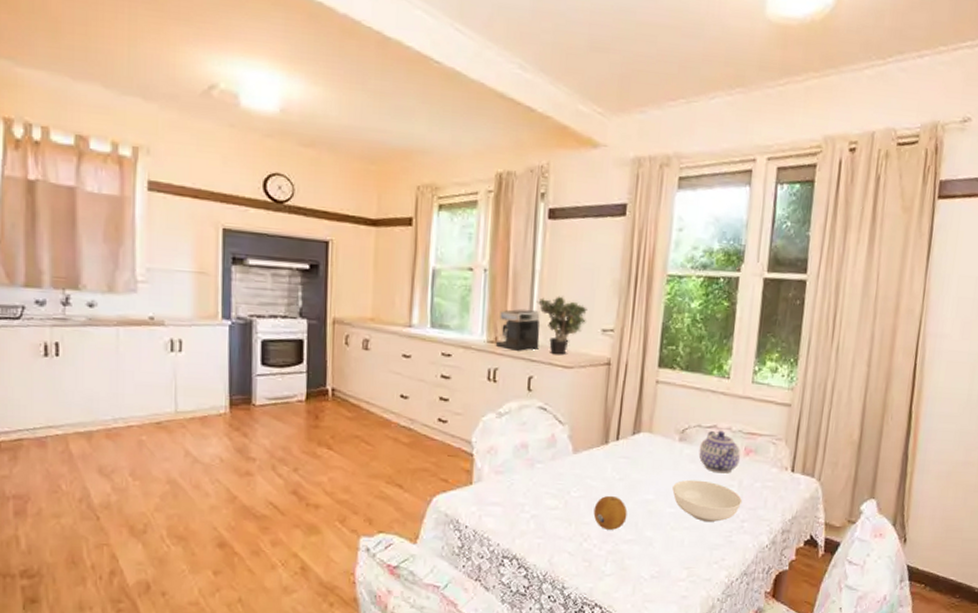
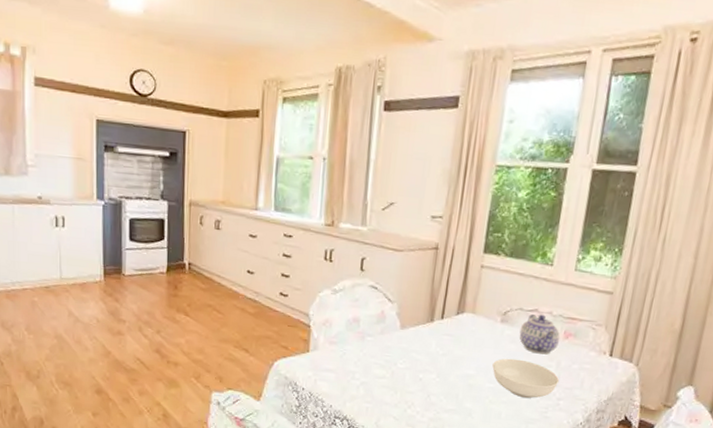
coffee maker: present [496,309,540,351] -> none [333,196,374,234]
potted plant: present [537,296,587,356] -> none [371,184,418,239]
fruit: present [593,495,627,530] -> none [417,368,449,400]

